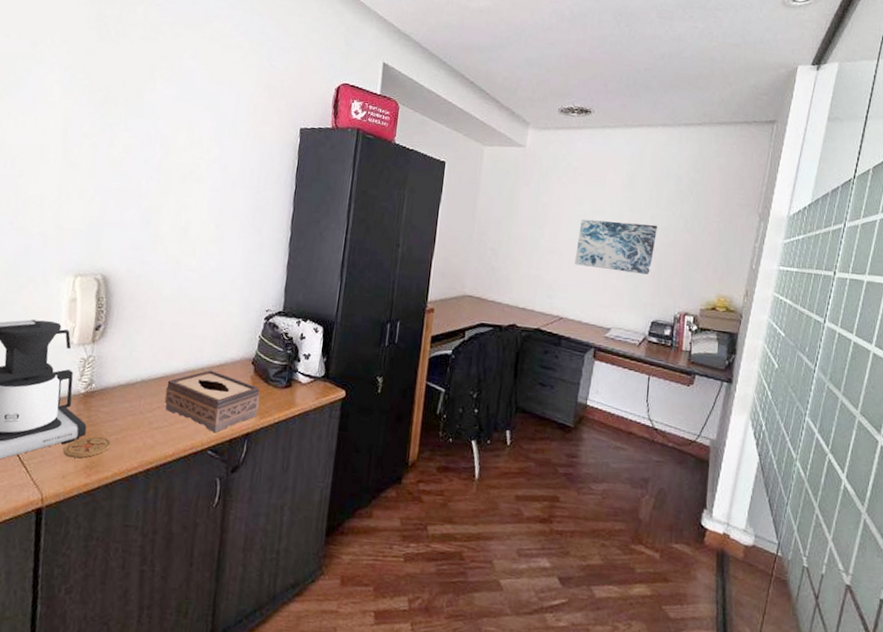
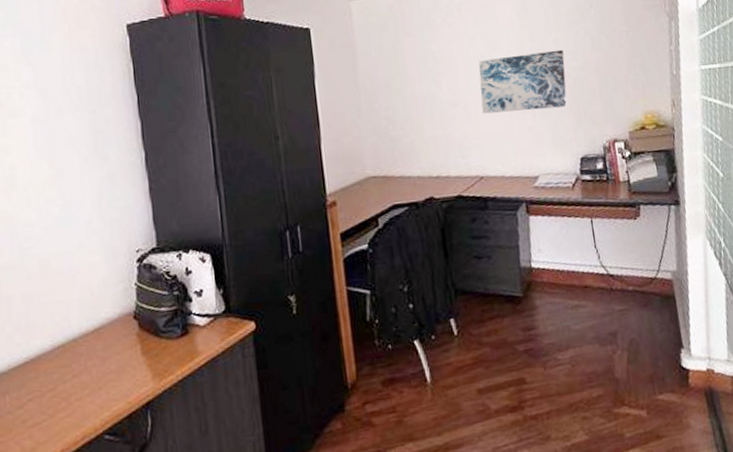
tissue box: present [164,370,260,433] -> none [33,338,155,413]

